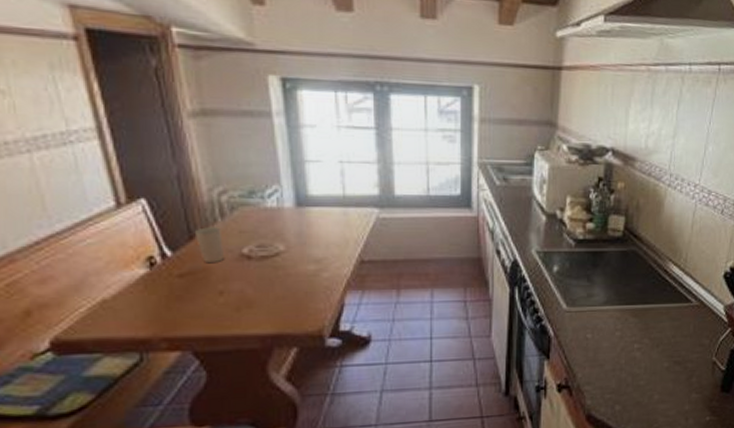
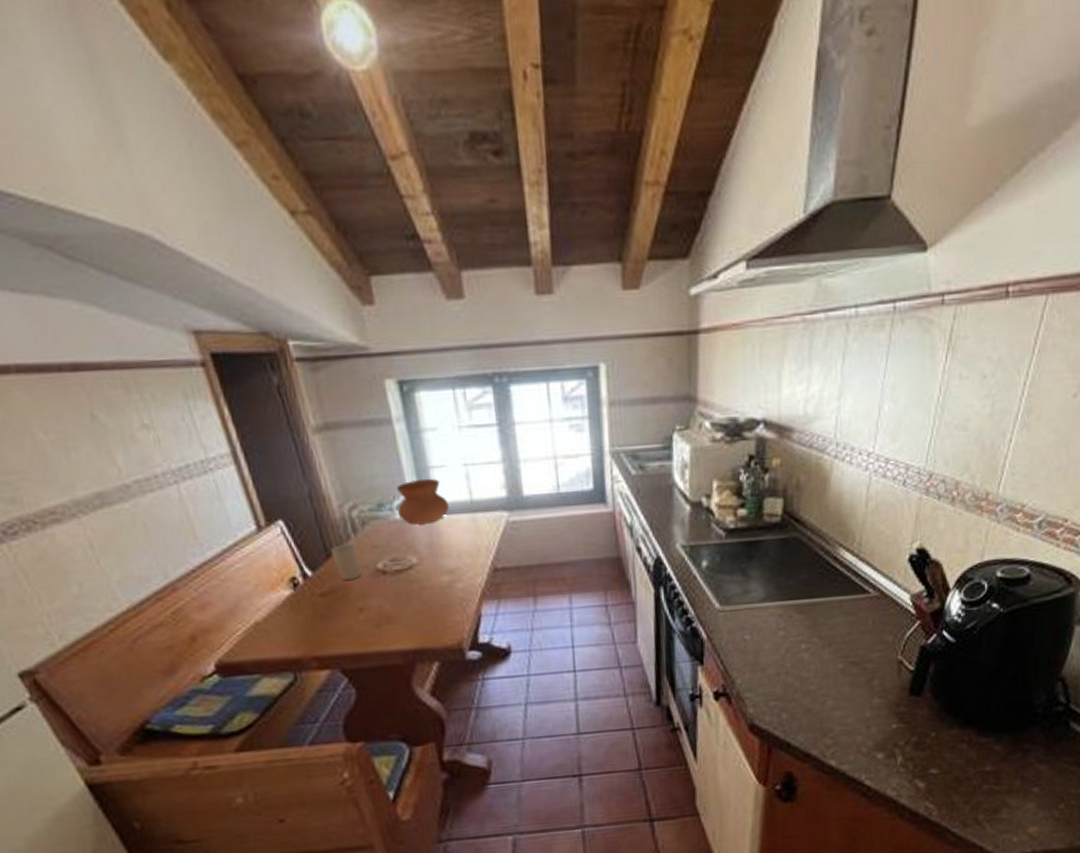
vase: none [268,172,321,214] -> present [396,479,449,525]

